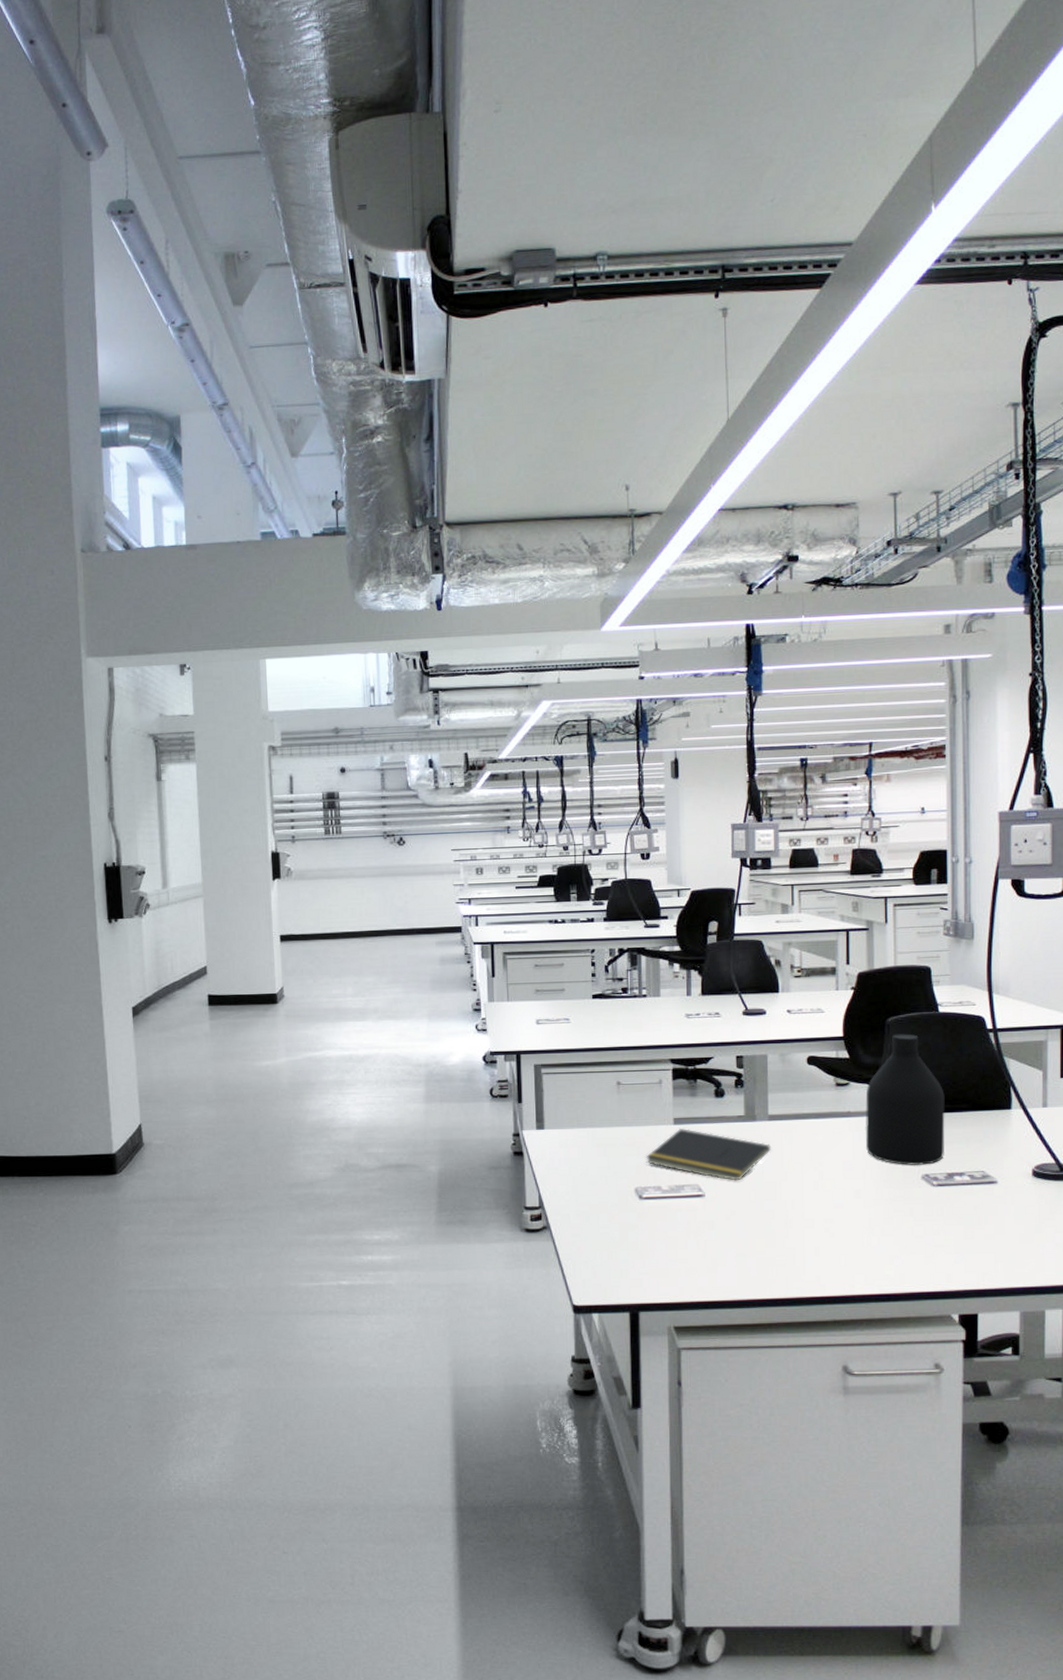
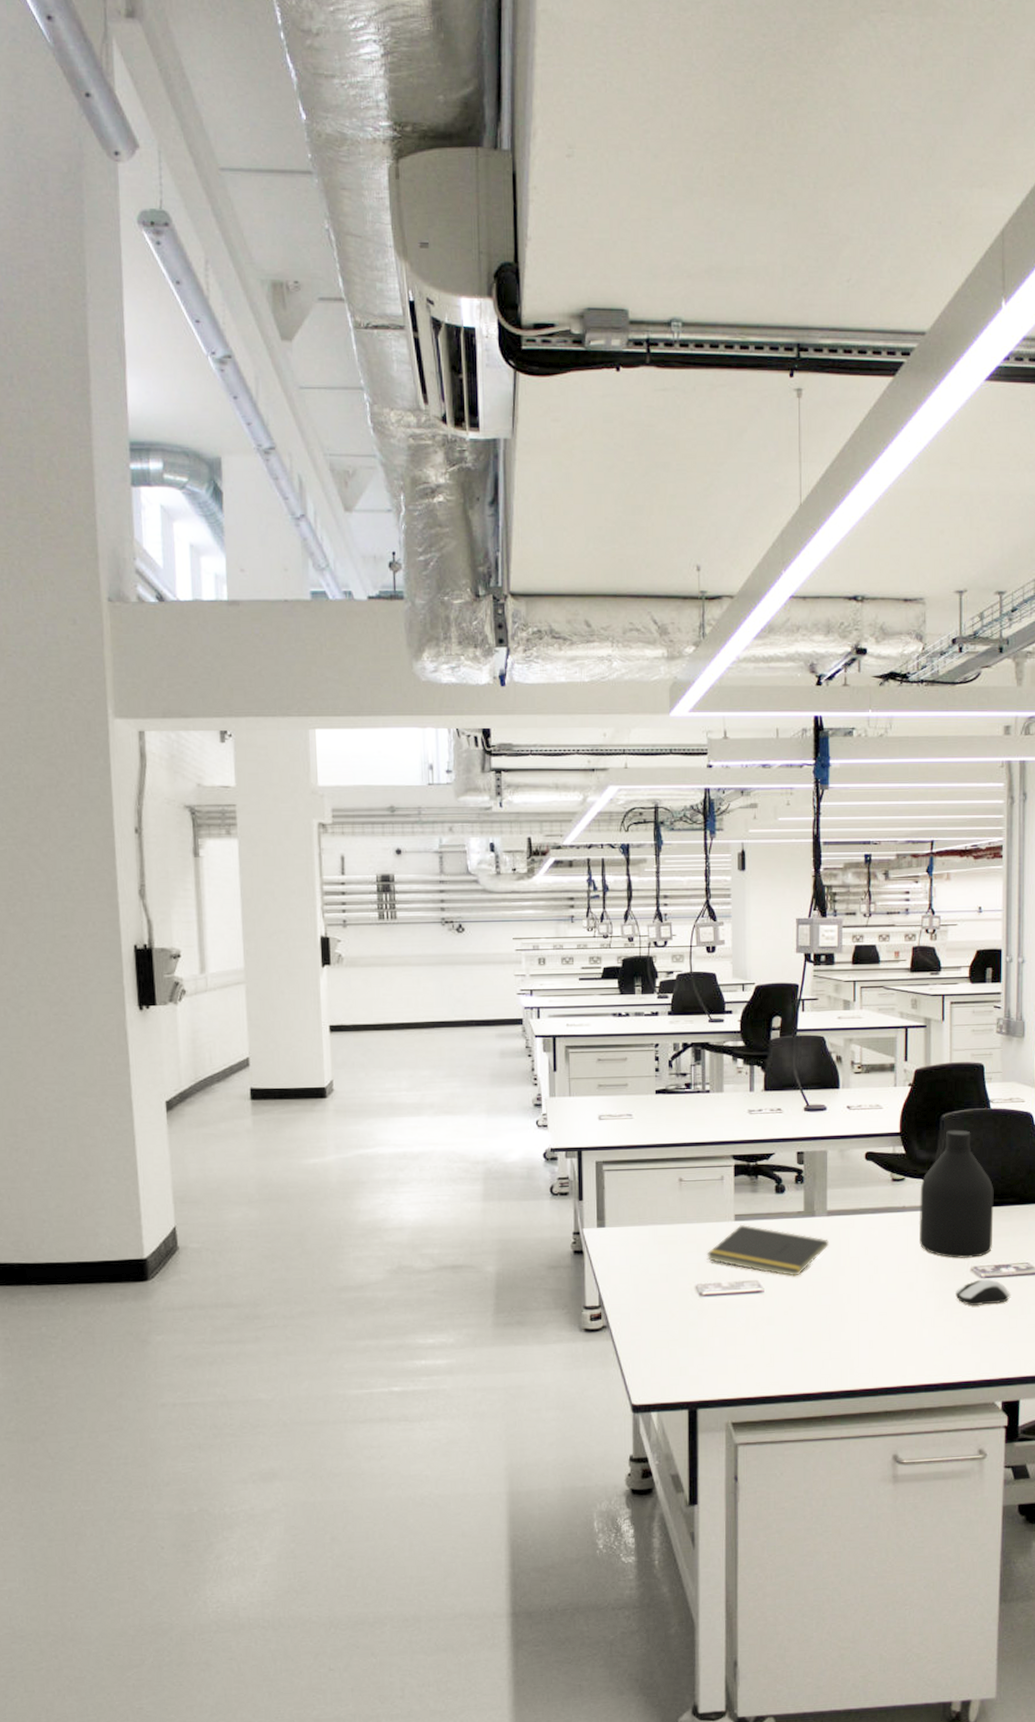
computer mouse: none [905,1187,966,1214] -> present [954,1279,1011,1306]

